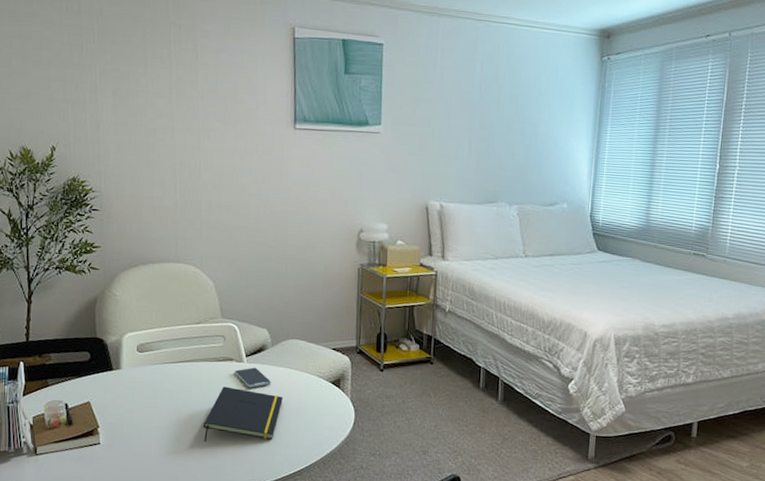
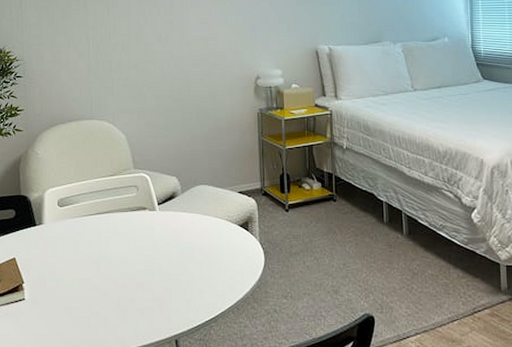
notepad: present [202,386,283,443] -> none [120,235,194,293]
smartphone: present [234,367,272,388] -> none [148,215,183,236]

